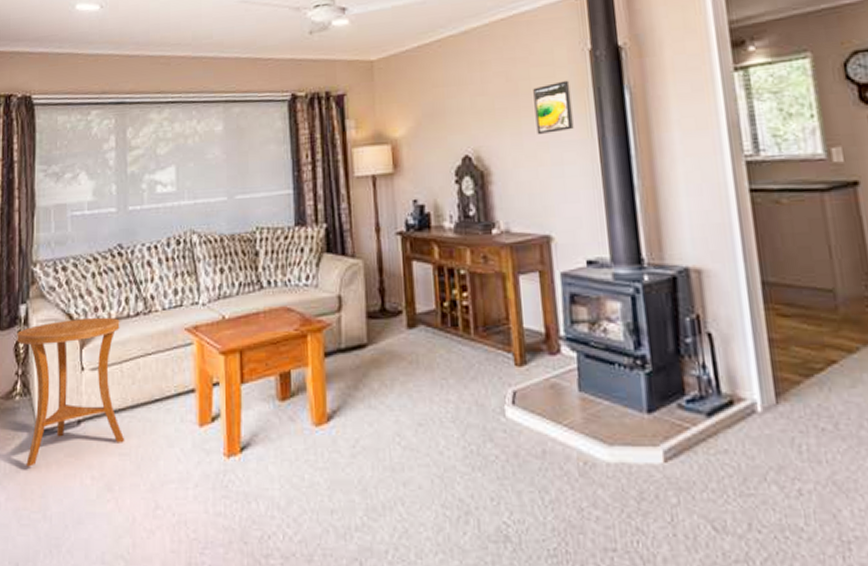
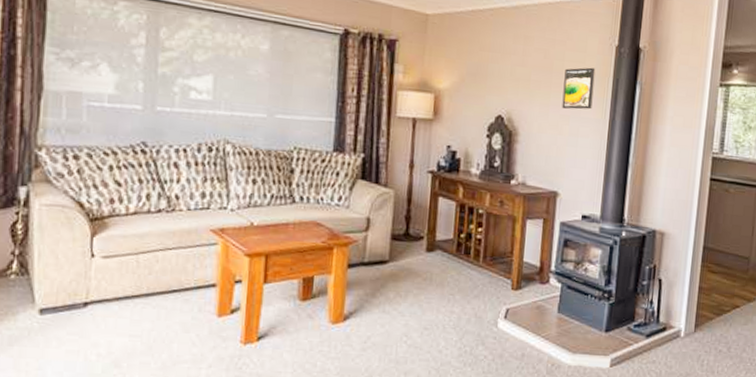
side table: present [17,317,125,467] -> none [14,207,139,342]

